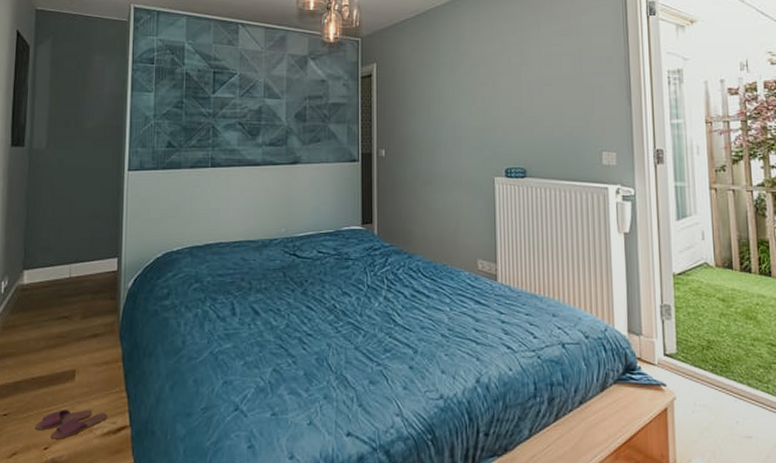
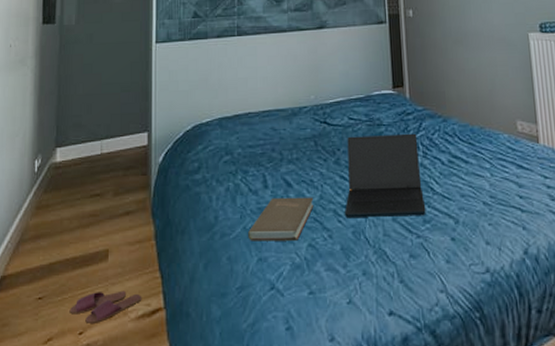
book: none [215,324,280,366] -> present [248,197,314,241]
laptop: none [310,268,387,346] -> present [345,133,426,217]

